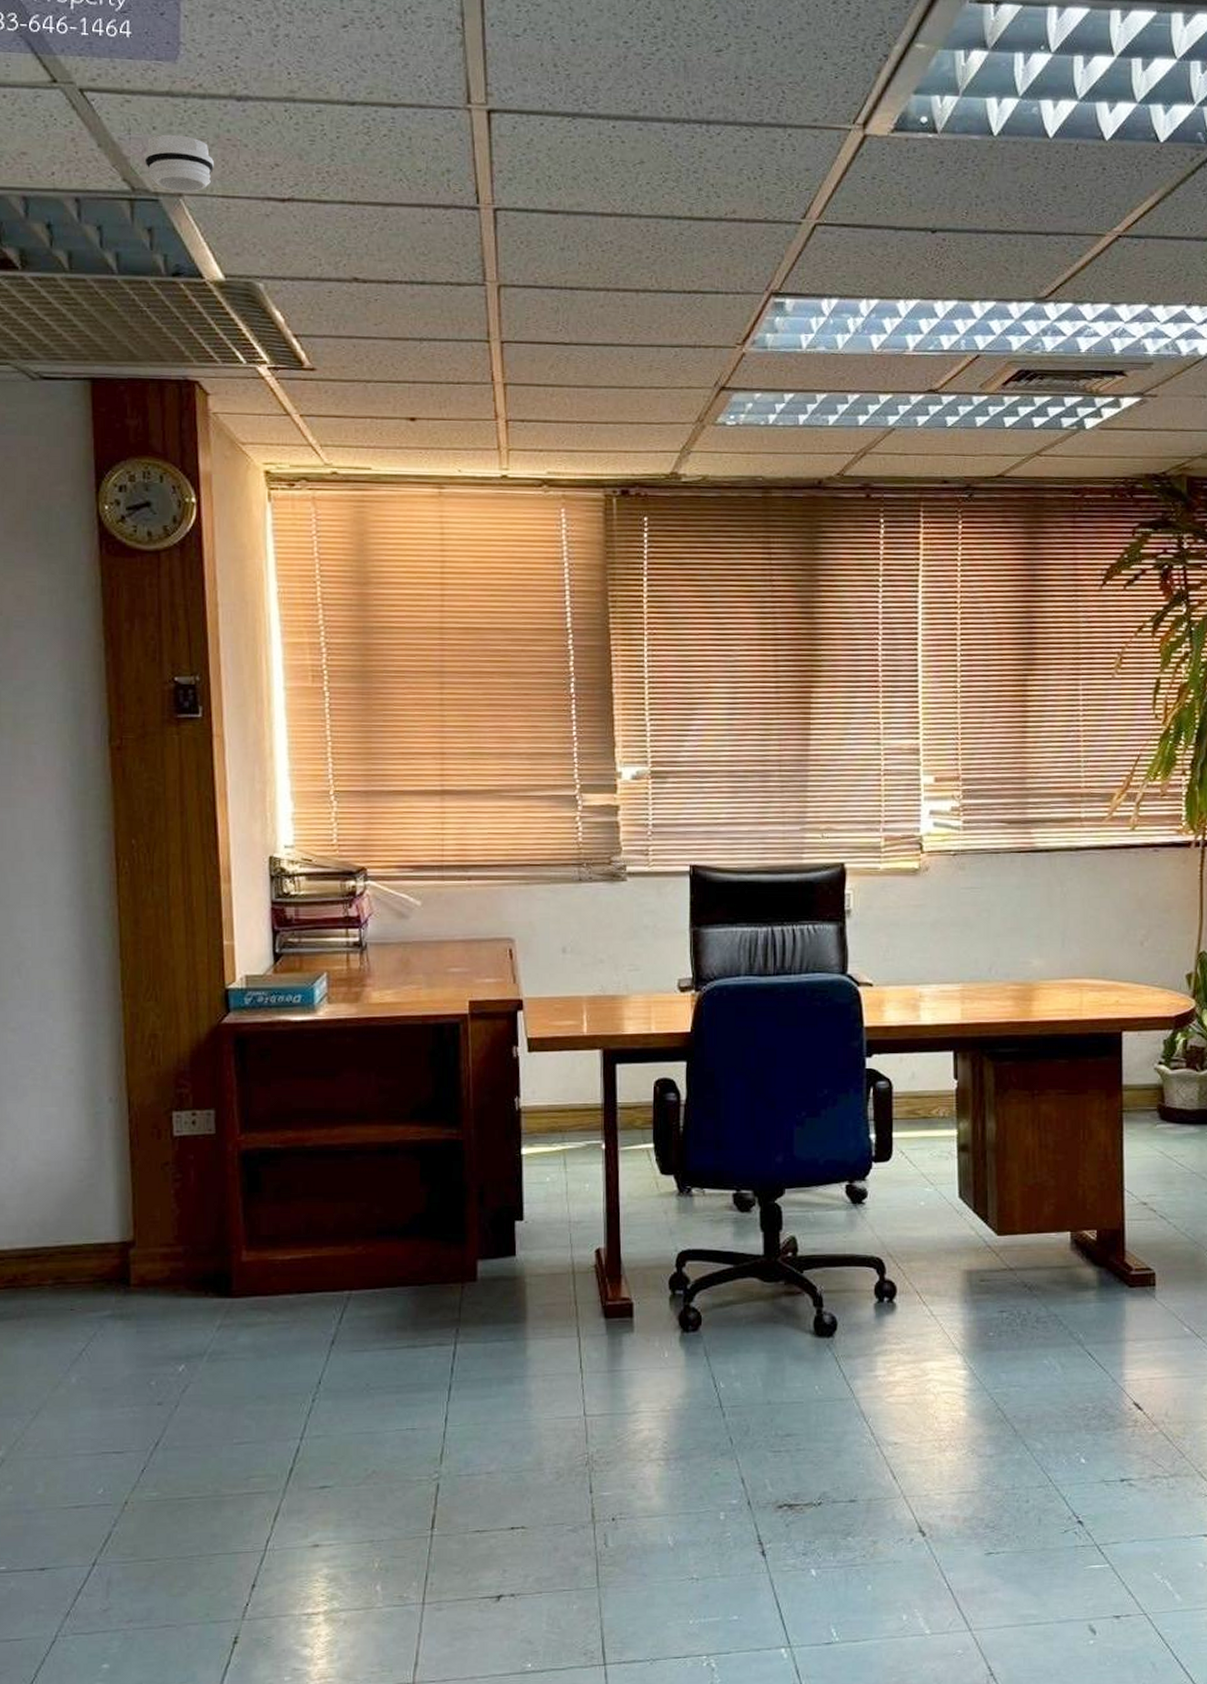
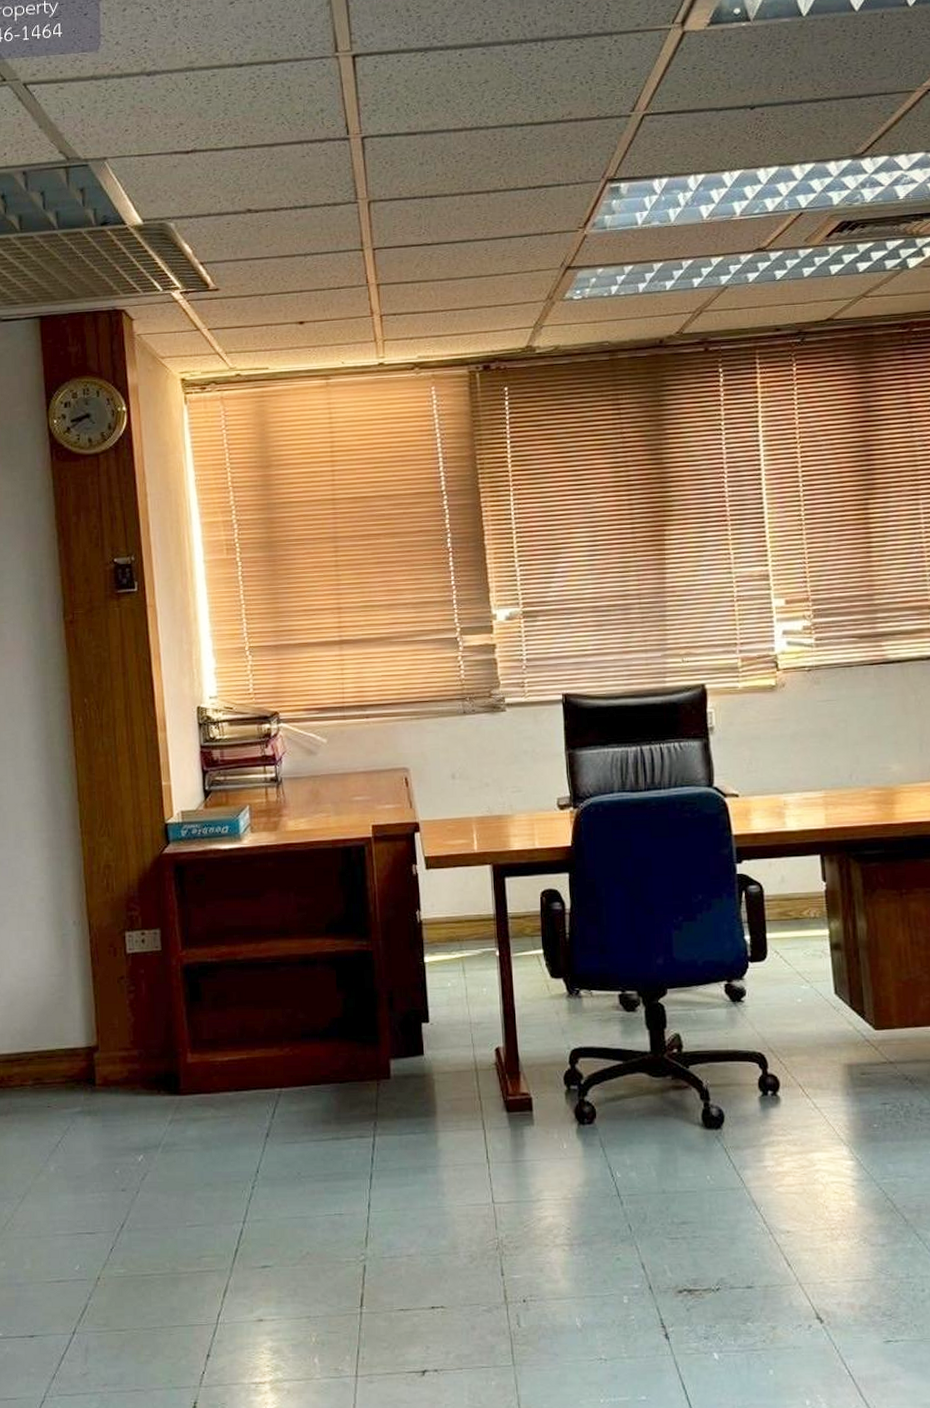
smoke detector: present [144,134,215,193] -> none [75,109,132,157]

